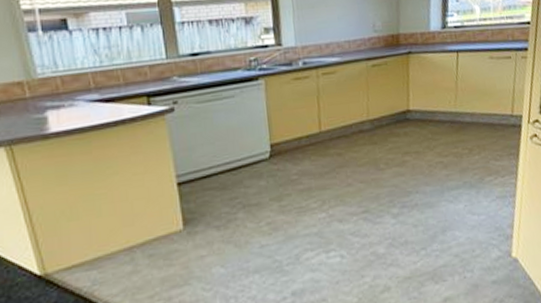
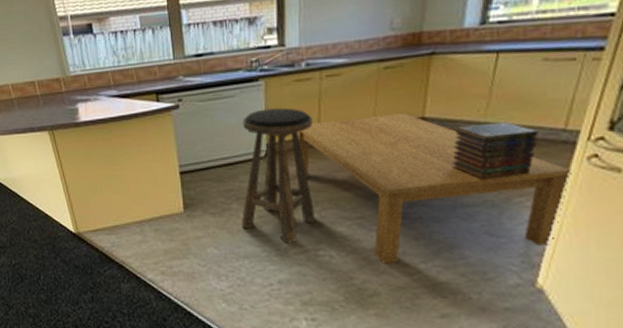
stool: none [244,106,325,250] -> present [242,108,316,244]
coffee table: none [299,107,522,256] -> present [295,113,572,264]
book stack: none [434,111,496,165] -> present [451,122,539,181]

